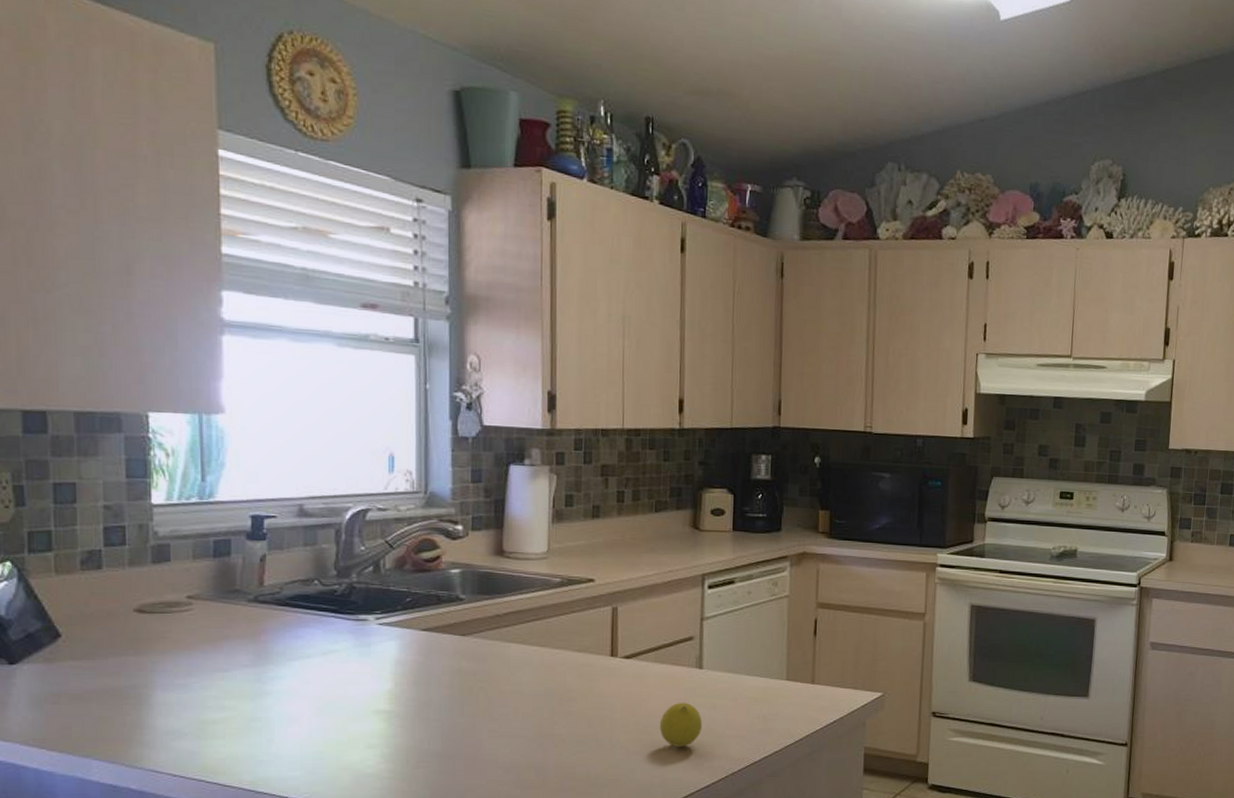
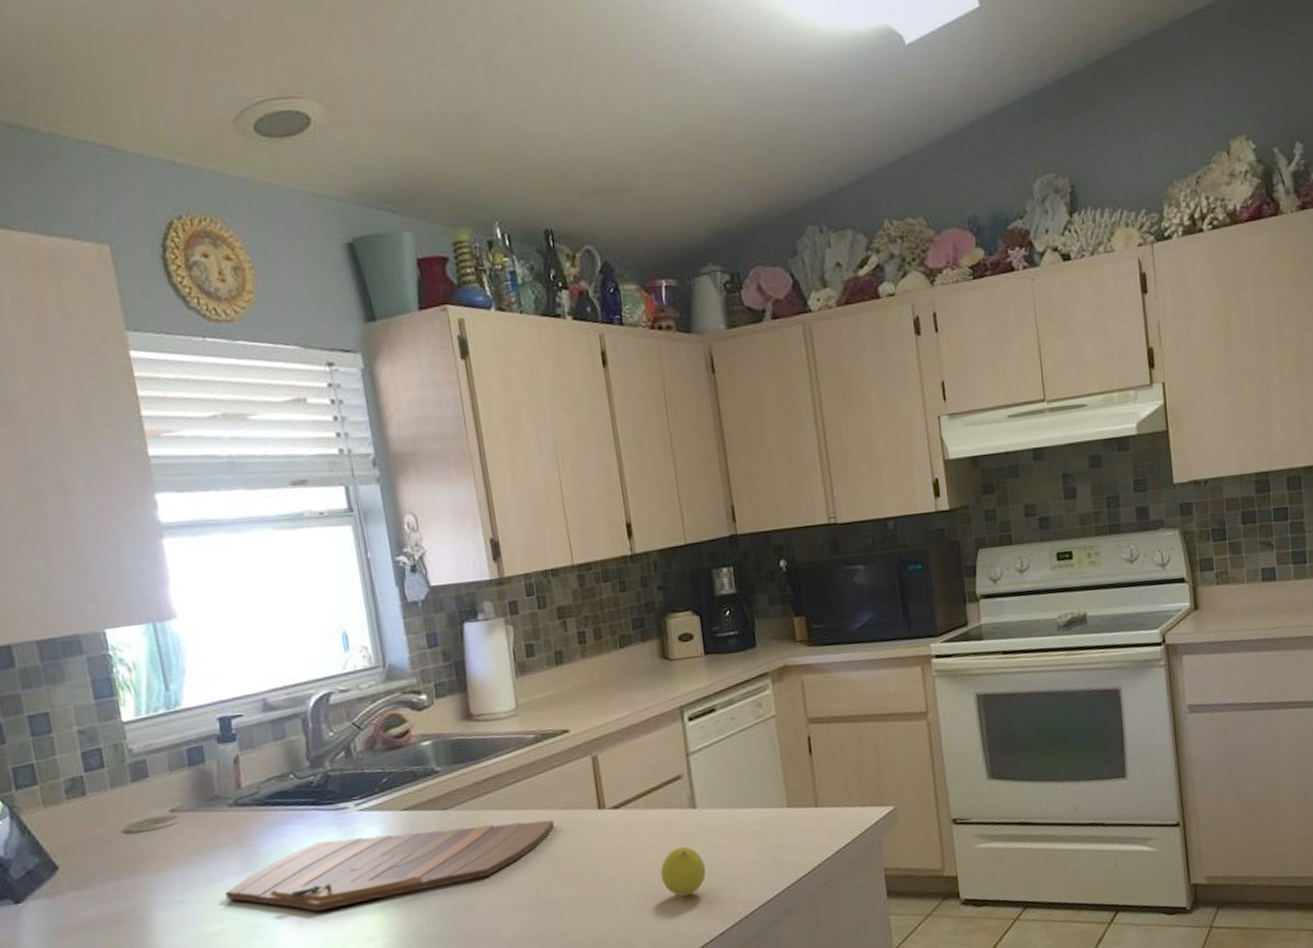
cutting board: none [231,648,567,714] -> present [225,820,555,912]

